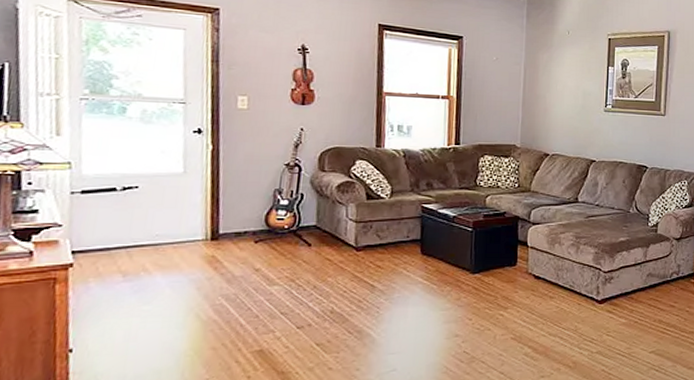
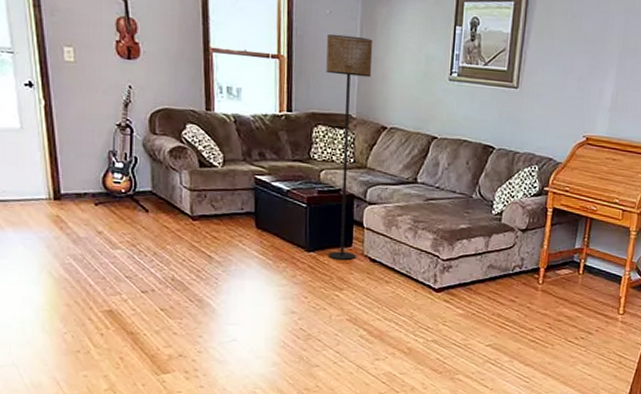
floor lamp: none [492,76,536,279] -> present [326,34,373,260]

